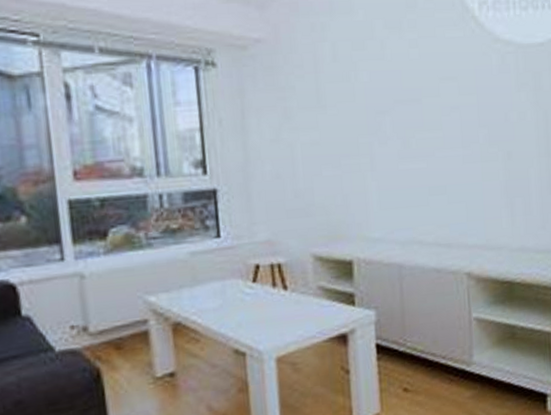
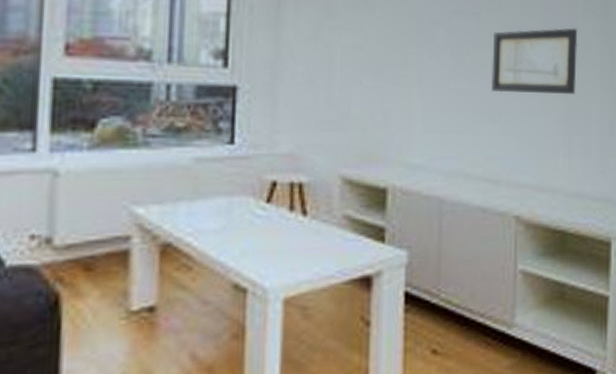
wall art: none [434,101,514,168] -> present [491,28,578,94]

